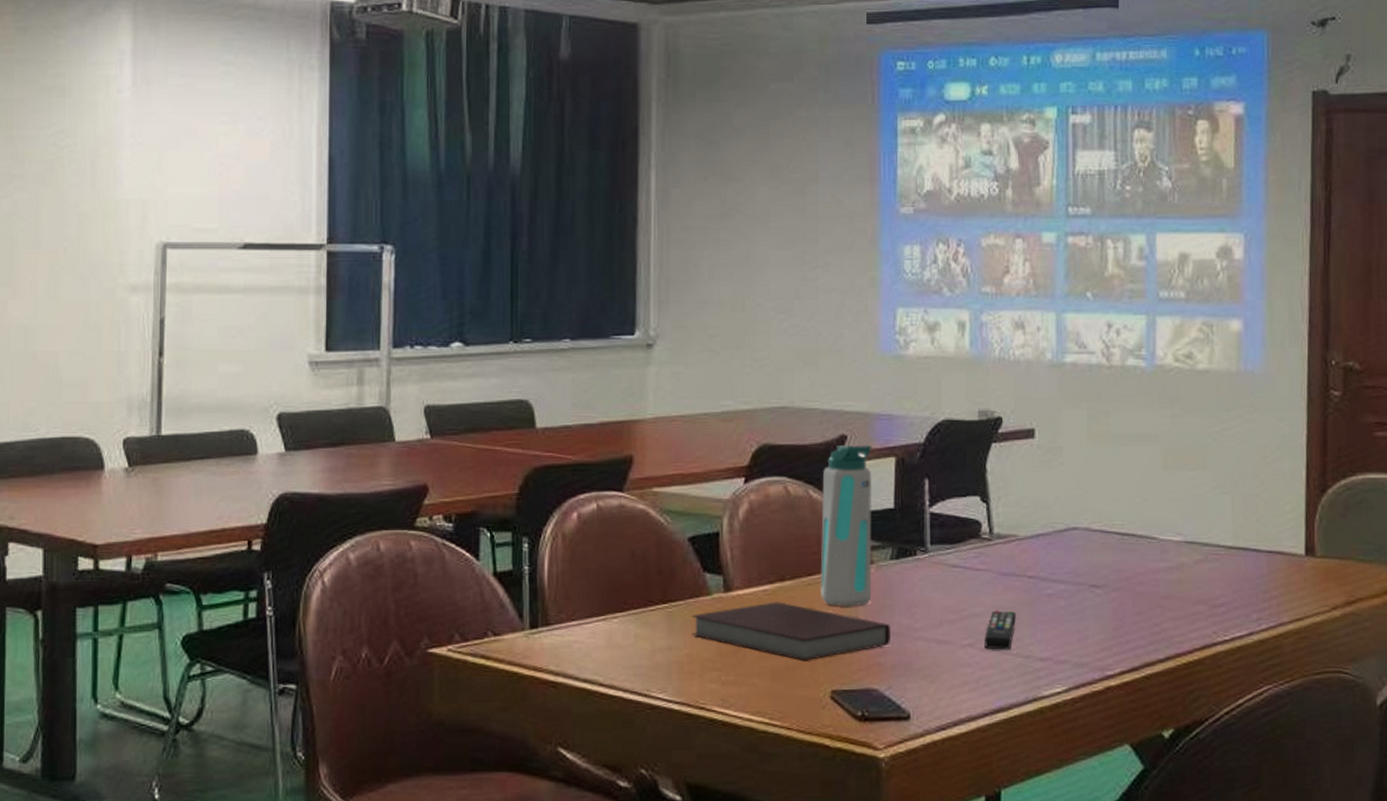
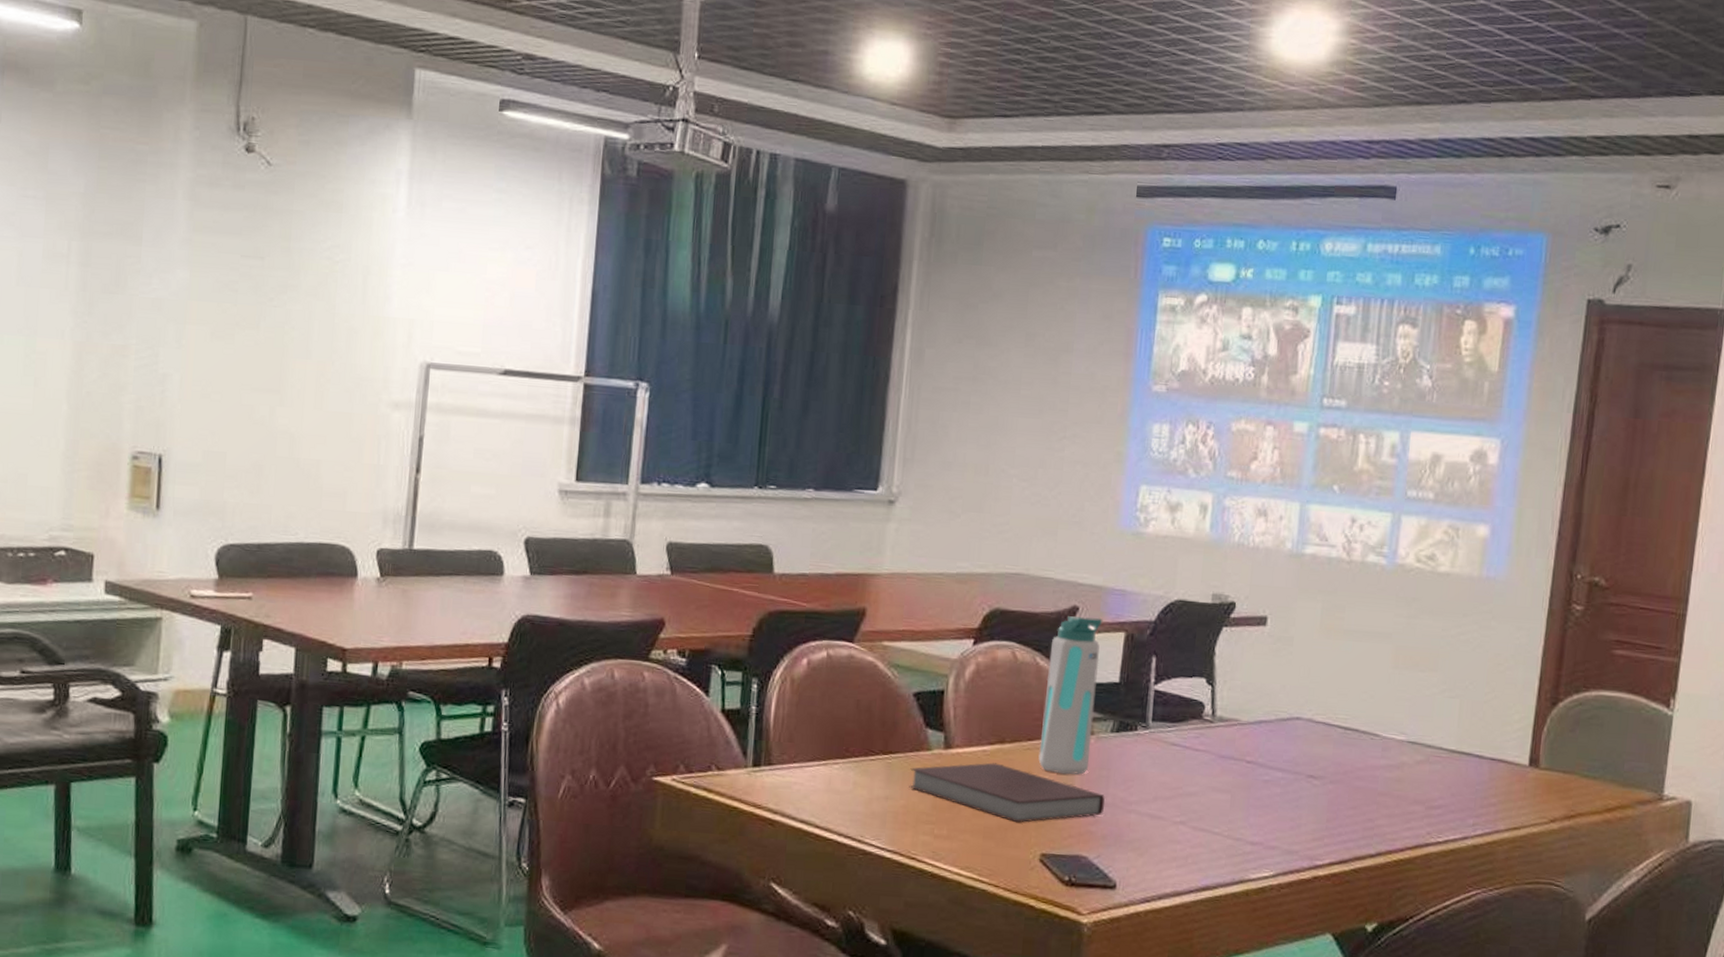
remote control: present [984,610,1016,650] -> none [1196,791,1231,831]

